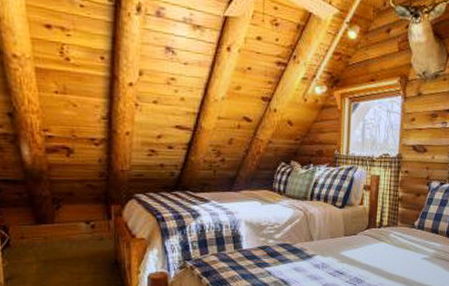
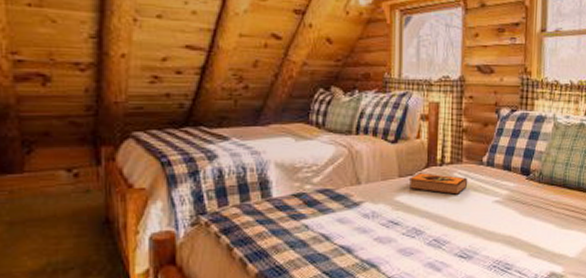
hardback book: none [352,233,402,252] -> present [408,173,468,195]

